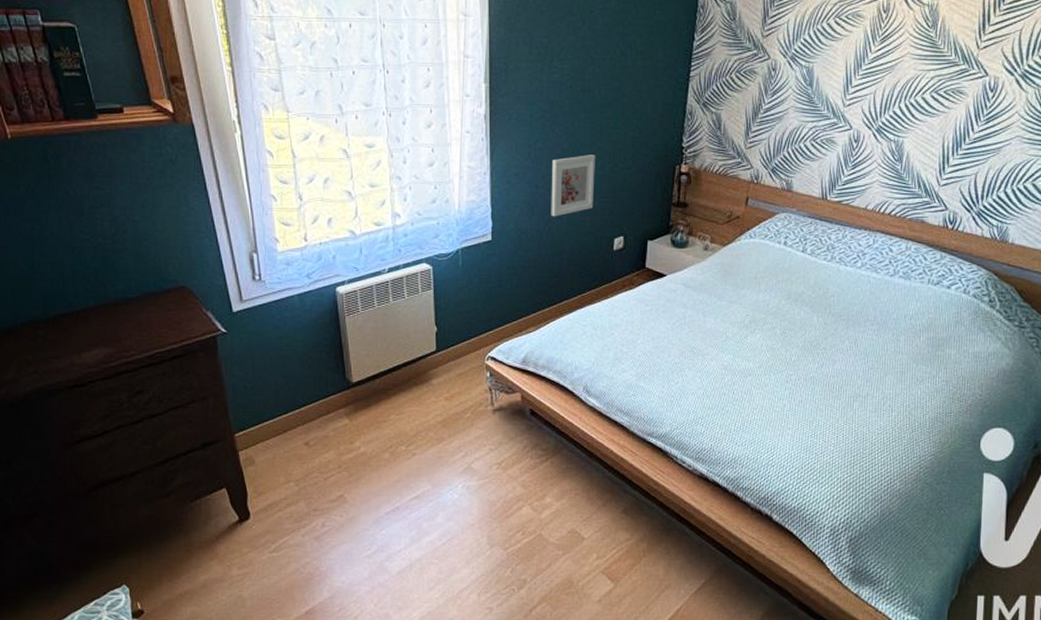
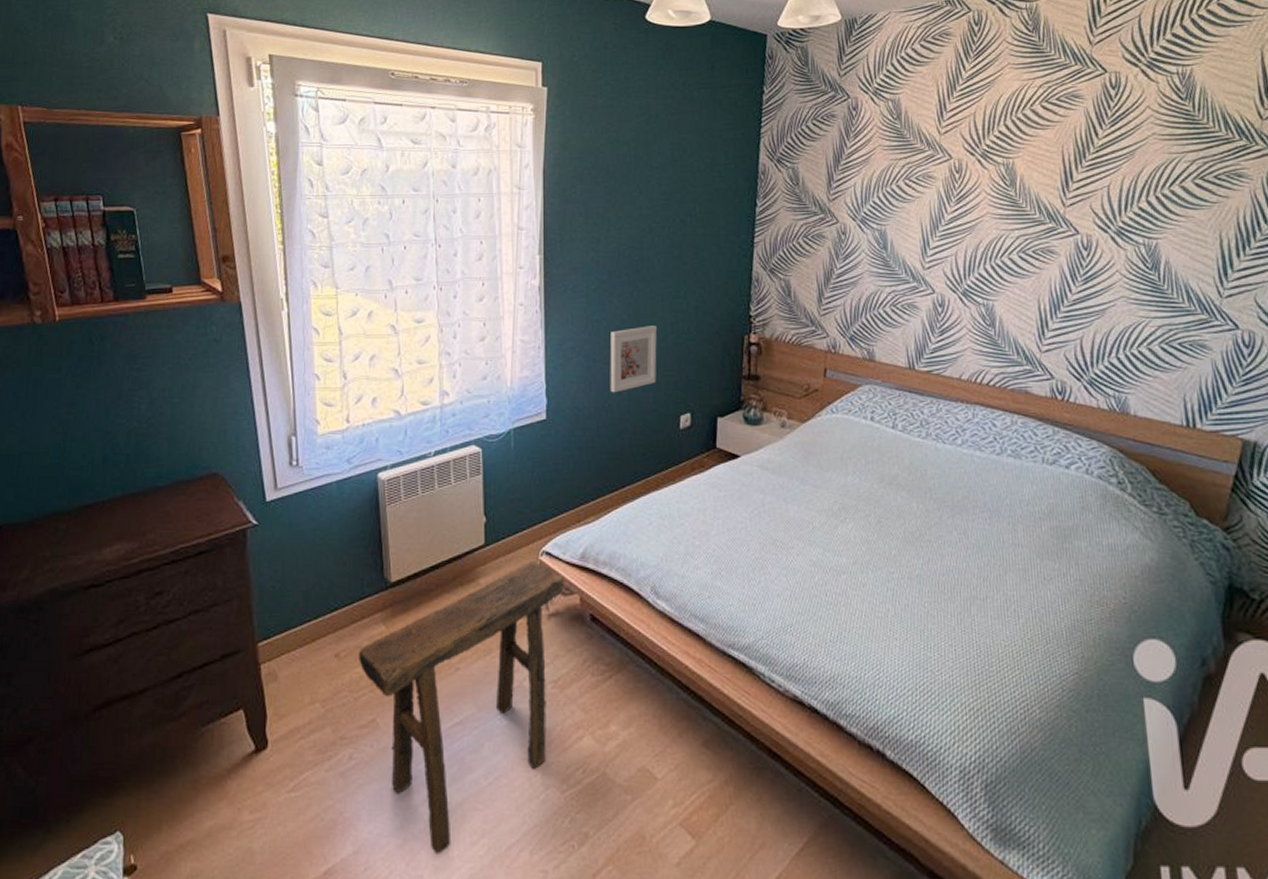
stool: none [326,365,507,597] -> present [359,562,564,854]

